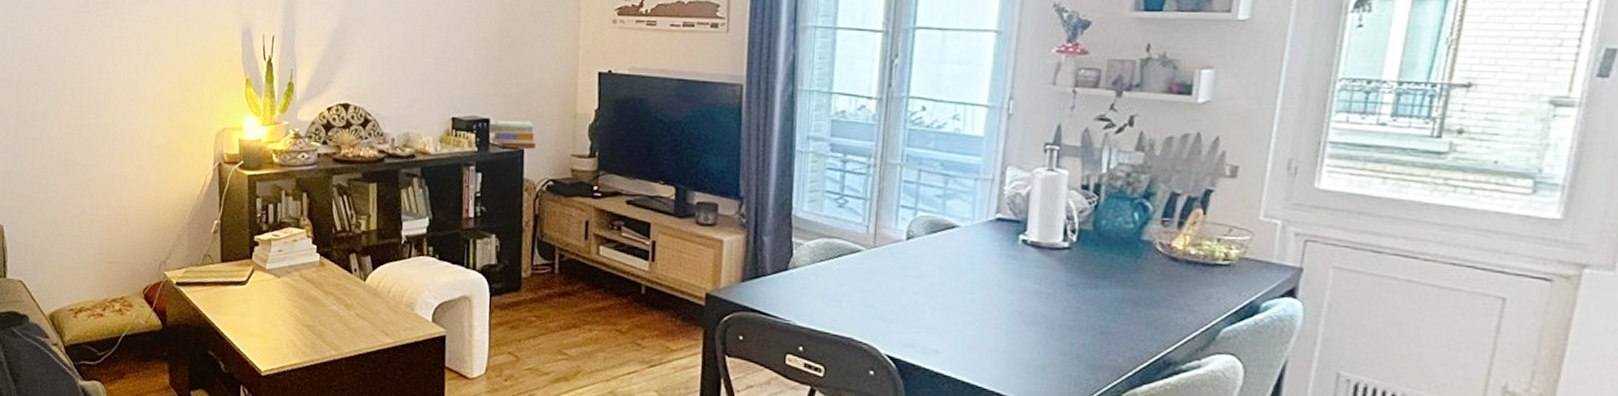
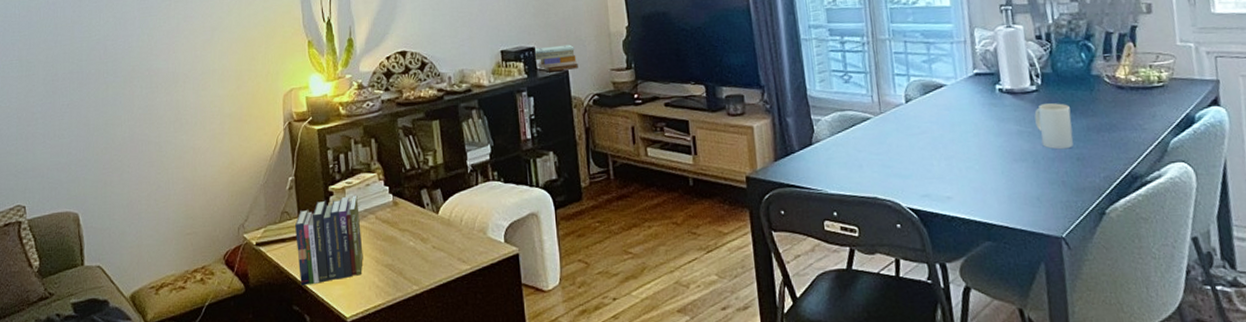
books: none [216,248,284,333] -> present [295,195,363,286]
cup: none [1059,264,1105,320] -> present [1034,103,1074,150]

